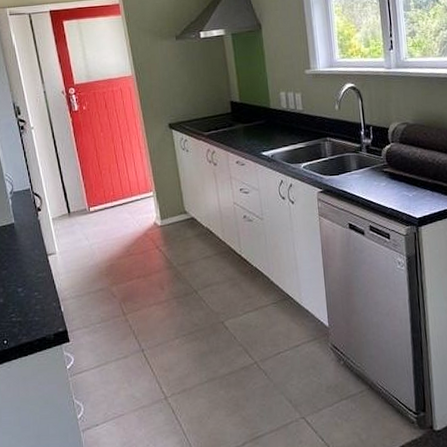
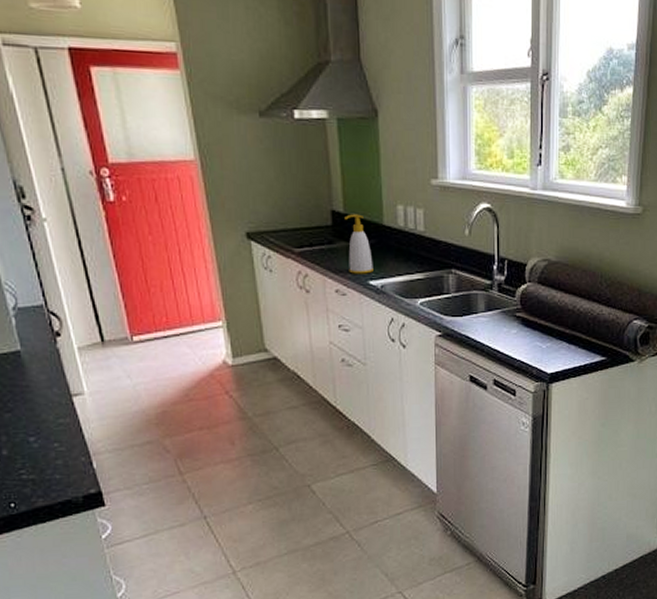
soap bottle: none [240,102,265,148] -> present [344,214,374,274]

